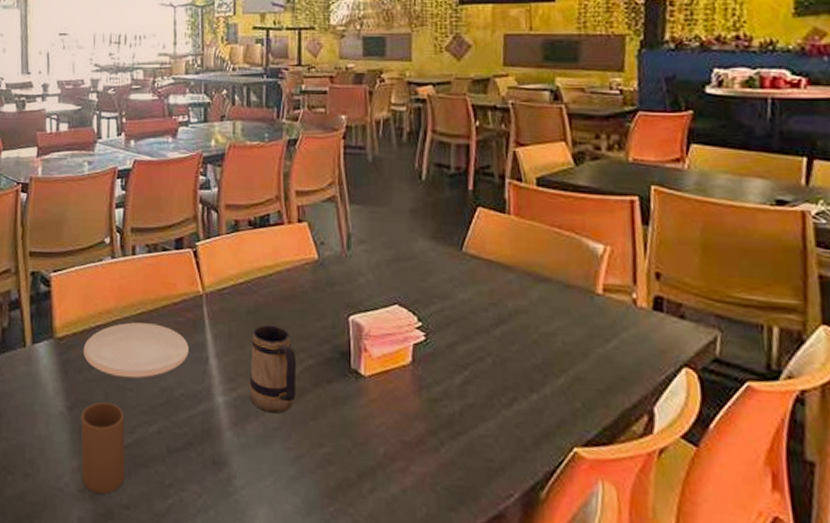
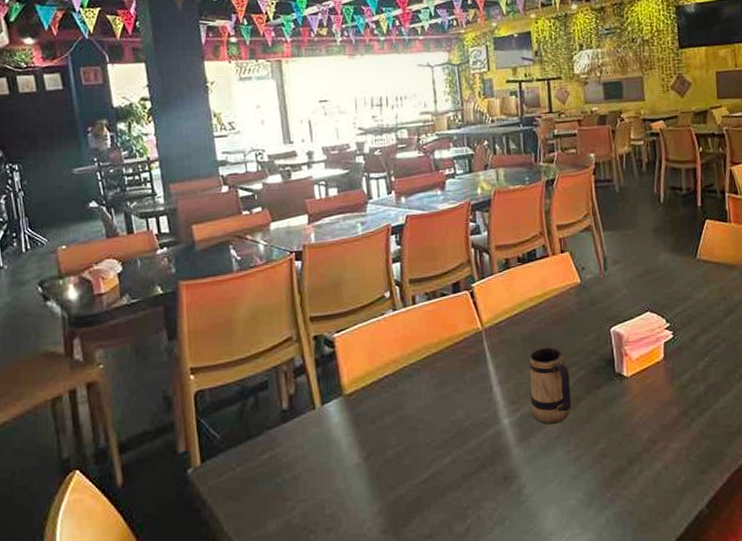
cup: present [81,401,126,495] -> none [377,444,425,531]
plate: present [83,322,189,380] -> none [373,364,474,421]

